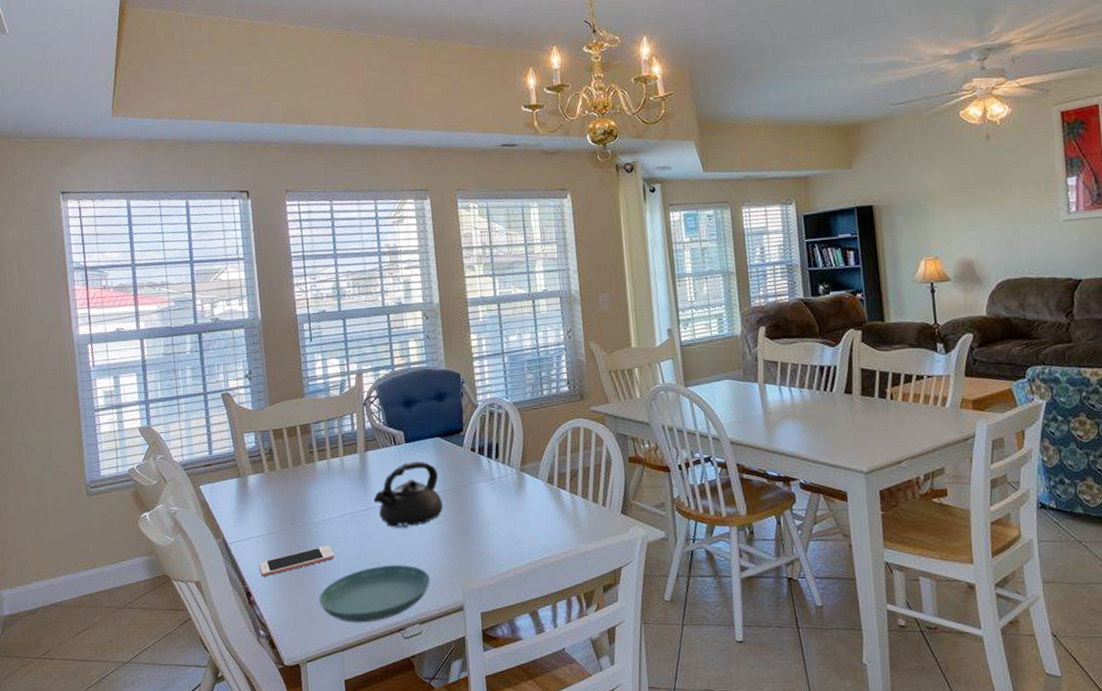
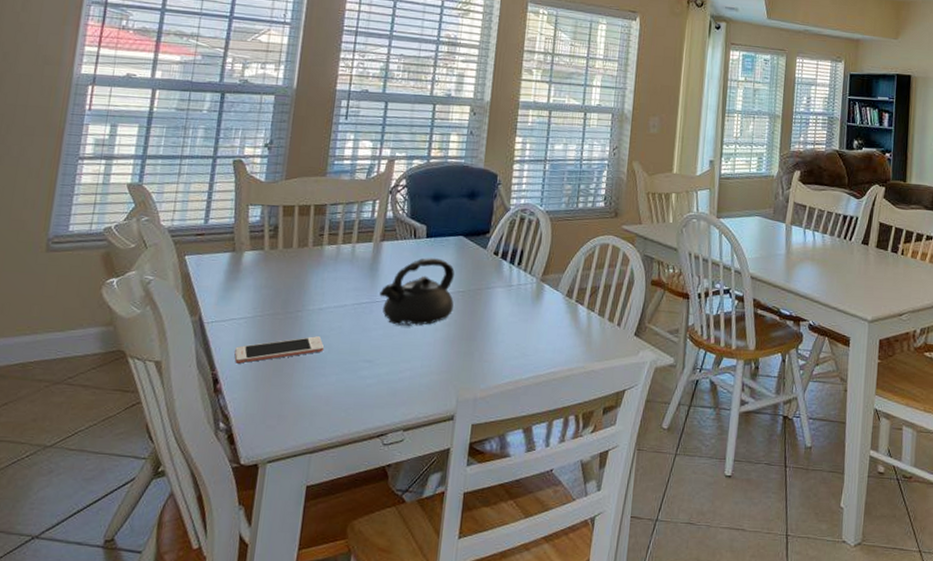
saucer: present [319,565,431,623] -> none [296,364,425,424]

